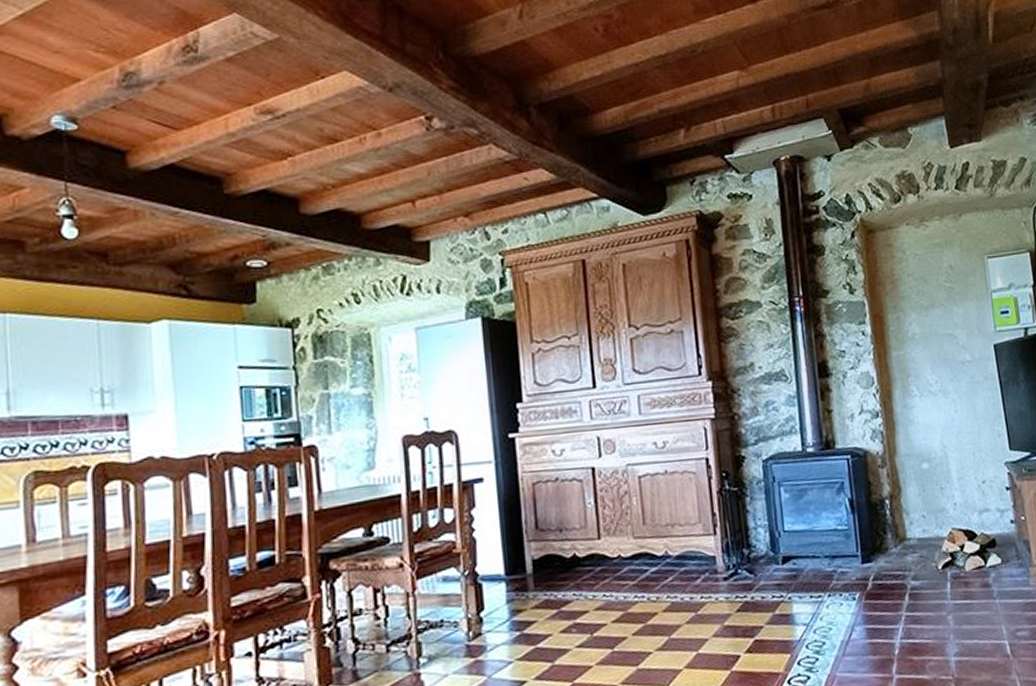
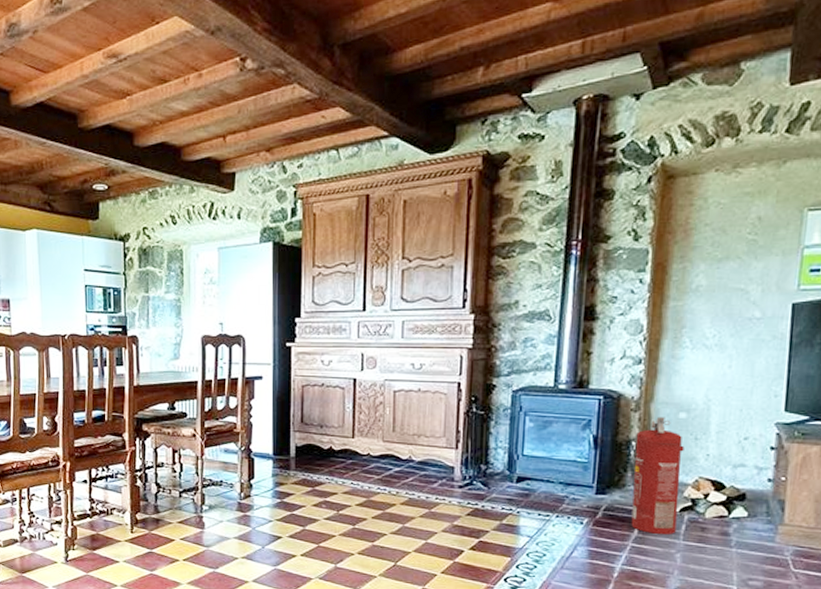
fire extinguisher: none [888,469,943,598] -> present [631,416,684,535]

